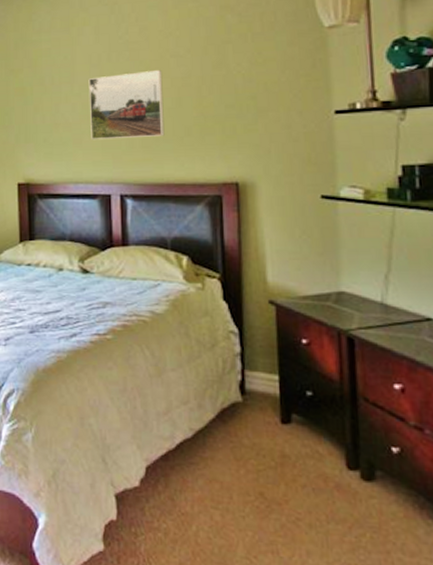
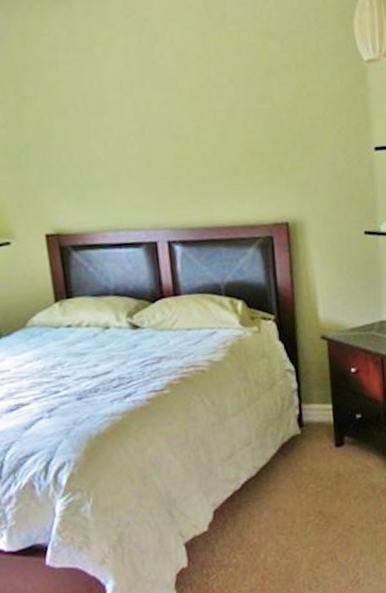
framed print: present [88,70,165,140] -> none [120,102,211,182]

